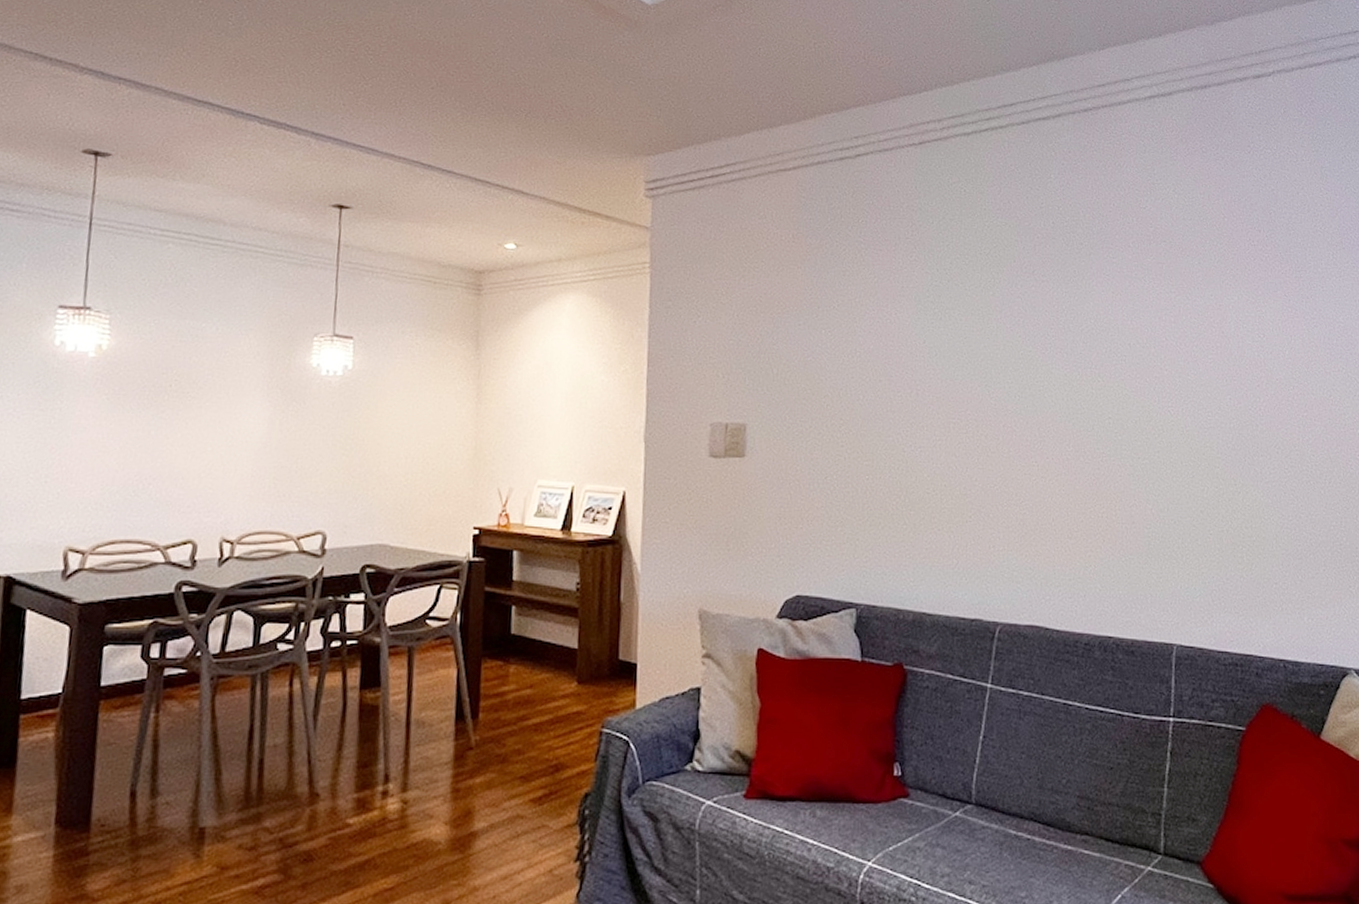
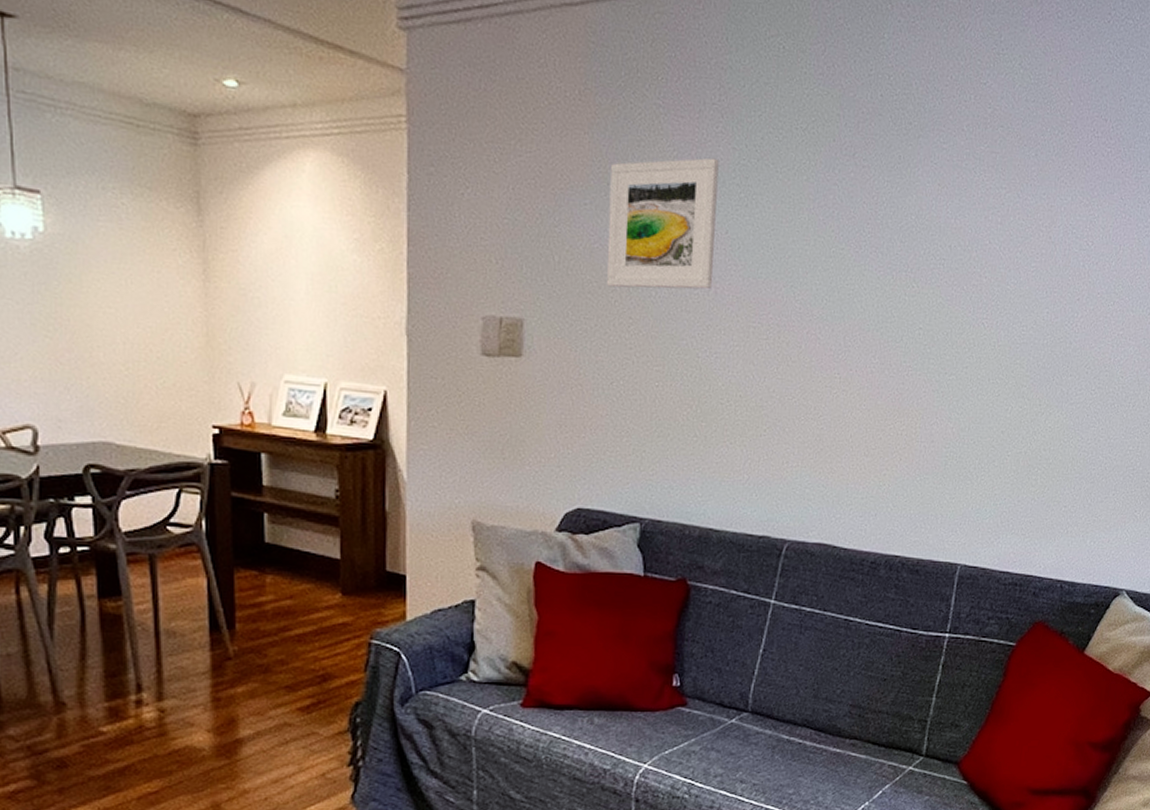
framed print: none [819,281,914,394] -> present [607,157,719,290]

